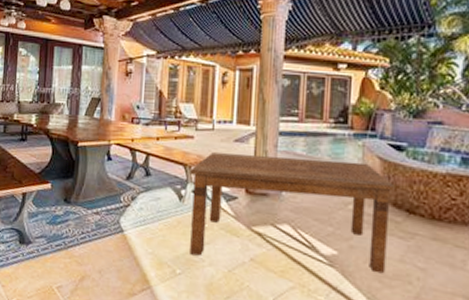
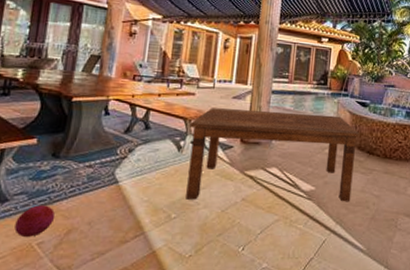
ball: none [38,249,70,280] -> present [14,205,56,237]

